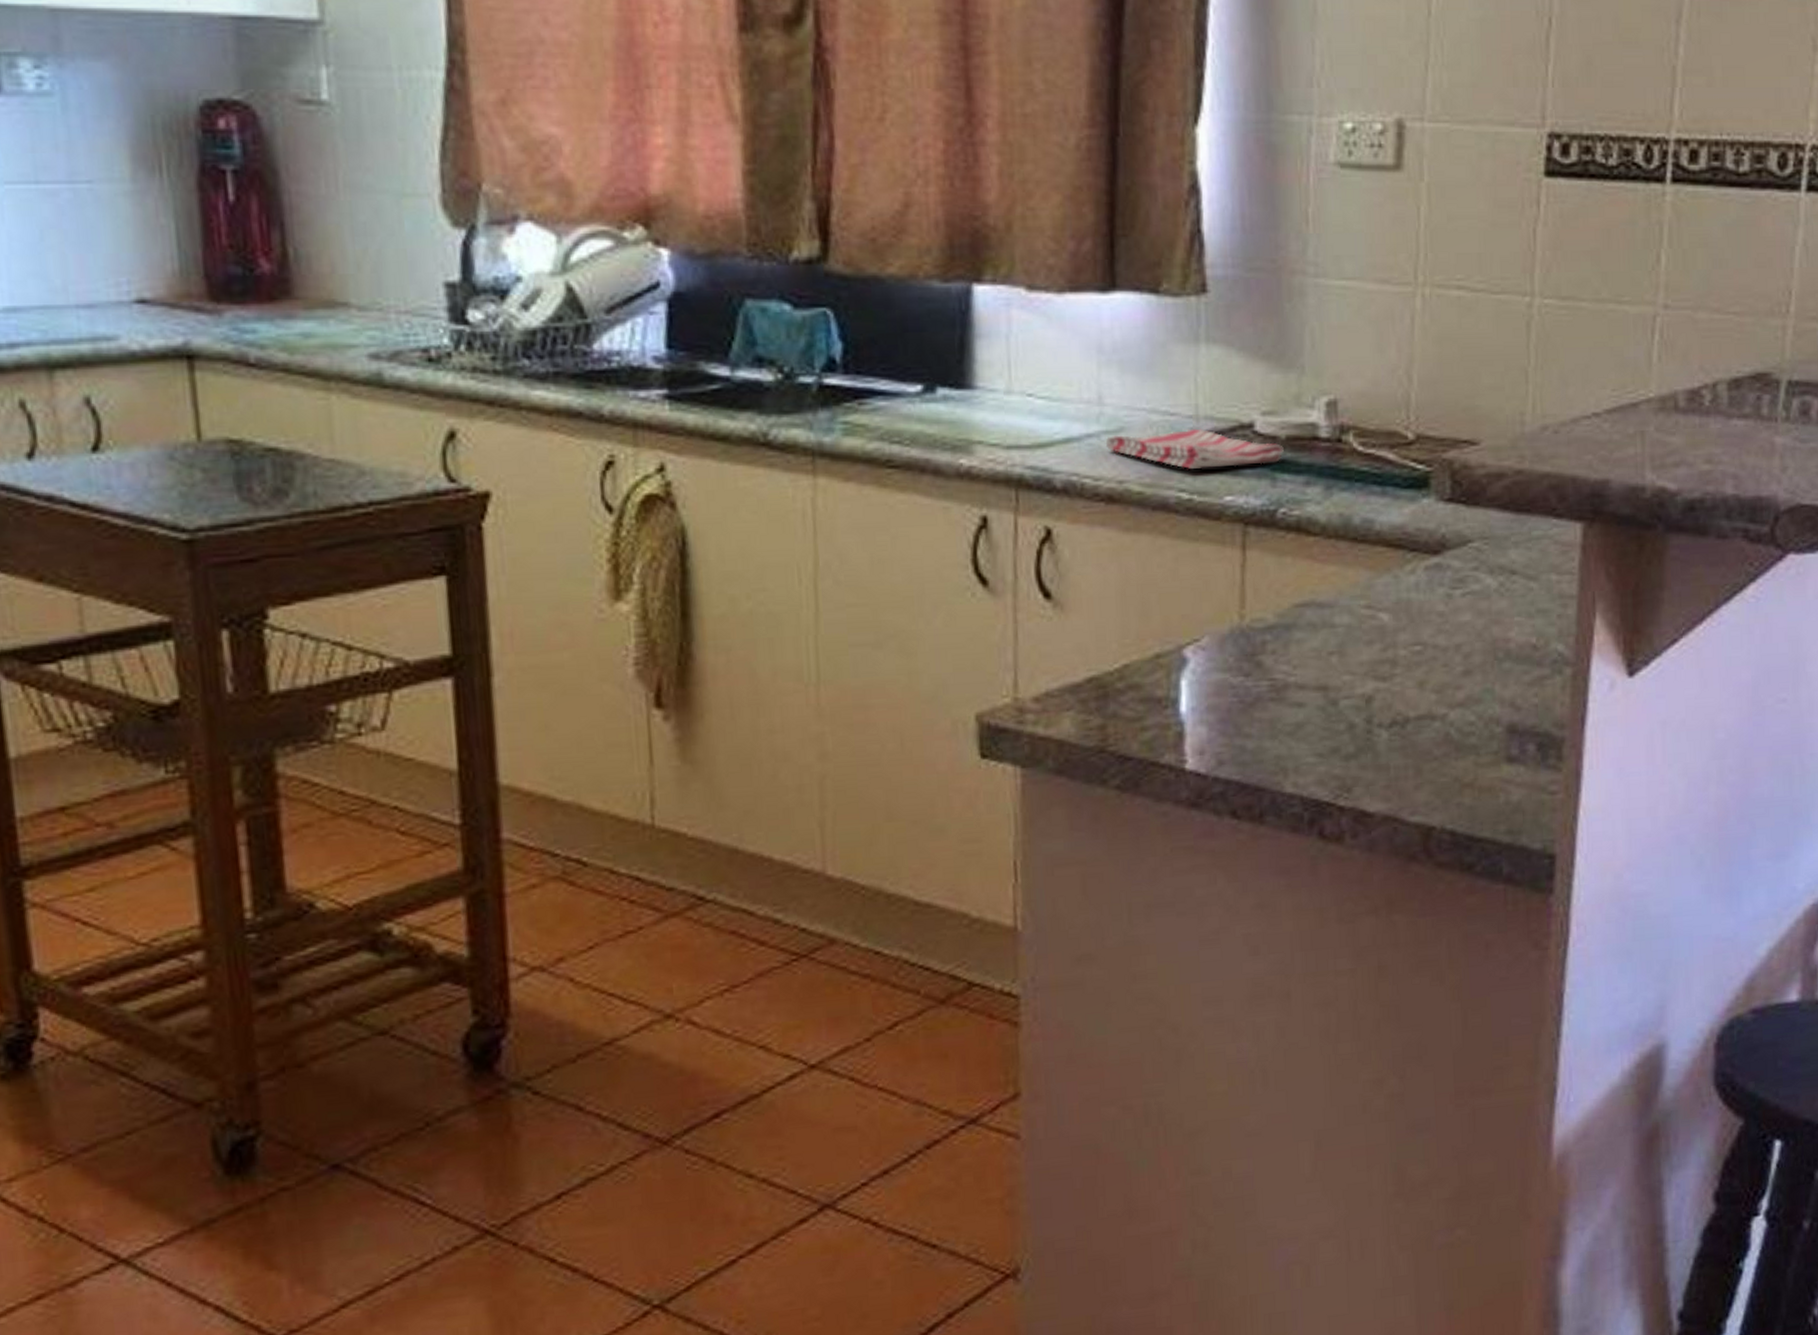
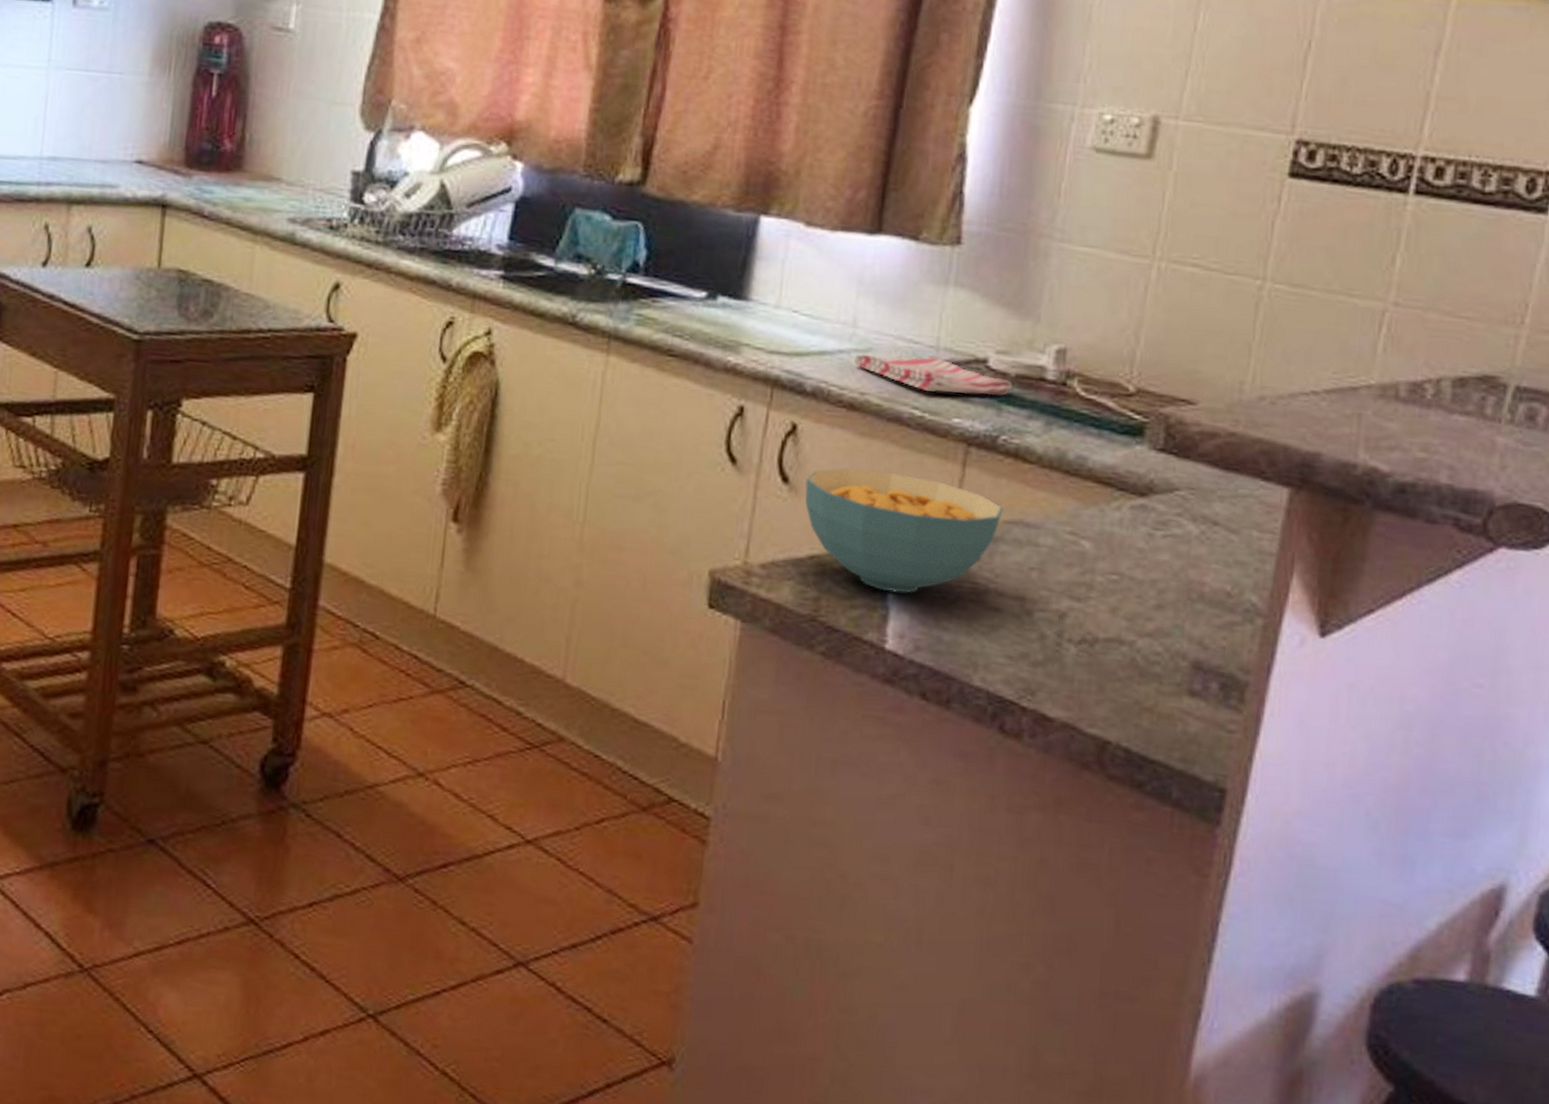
cereal bowl: none [1070,568,1292,705] -> present [804,468,1003,594]

